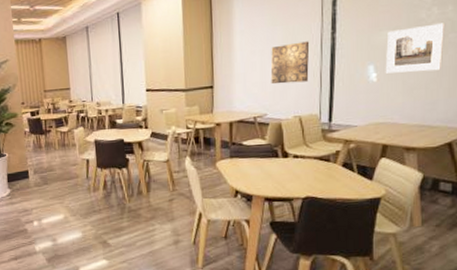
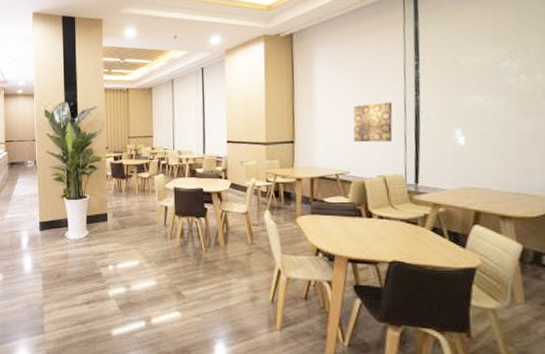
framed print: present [385,23,446,74] -> none [473,90,536,138]

